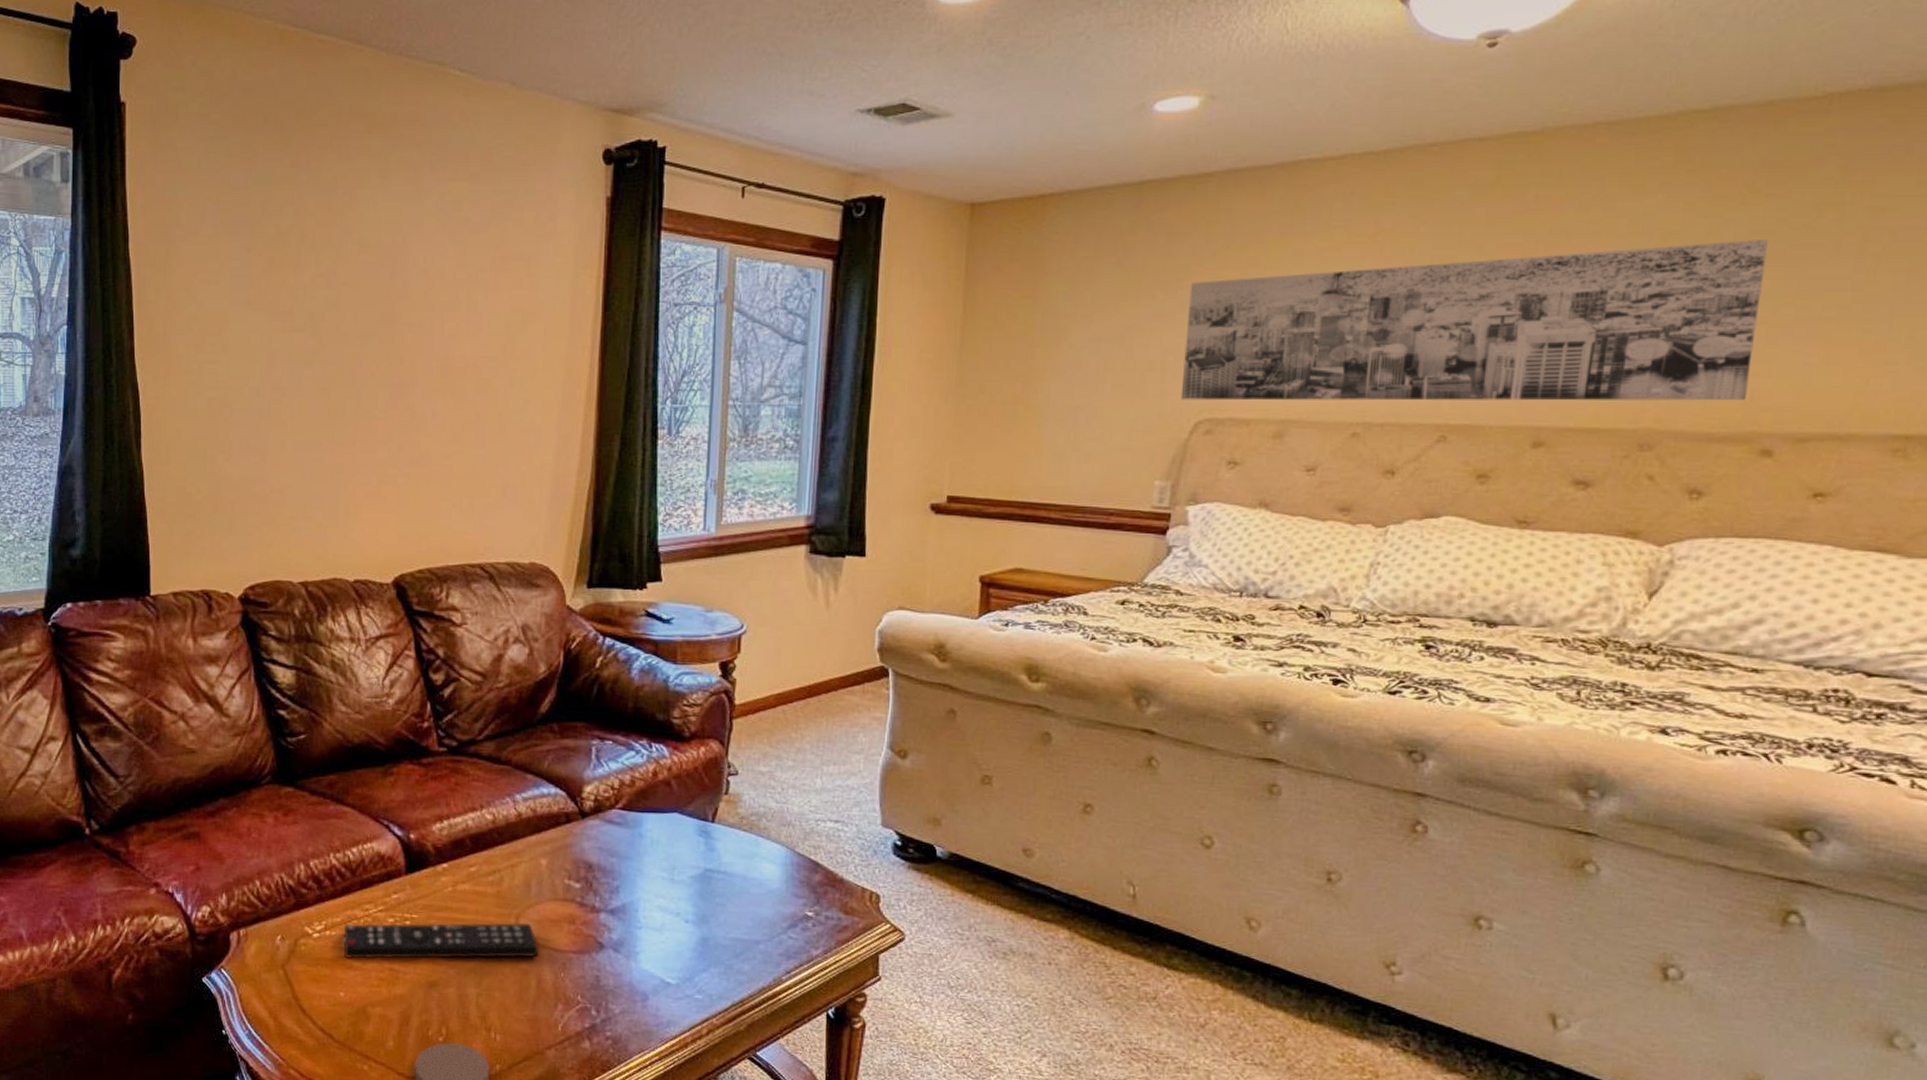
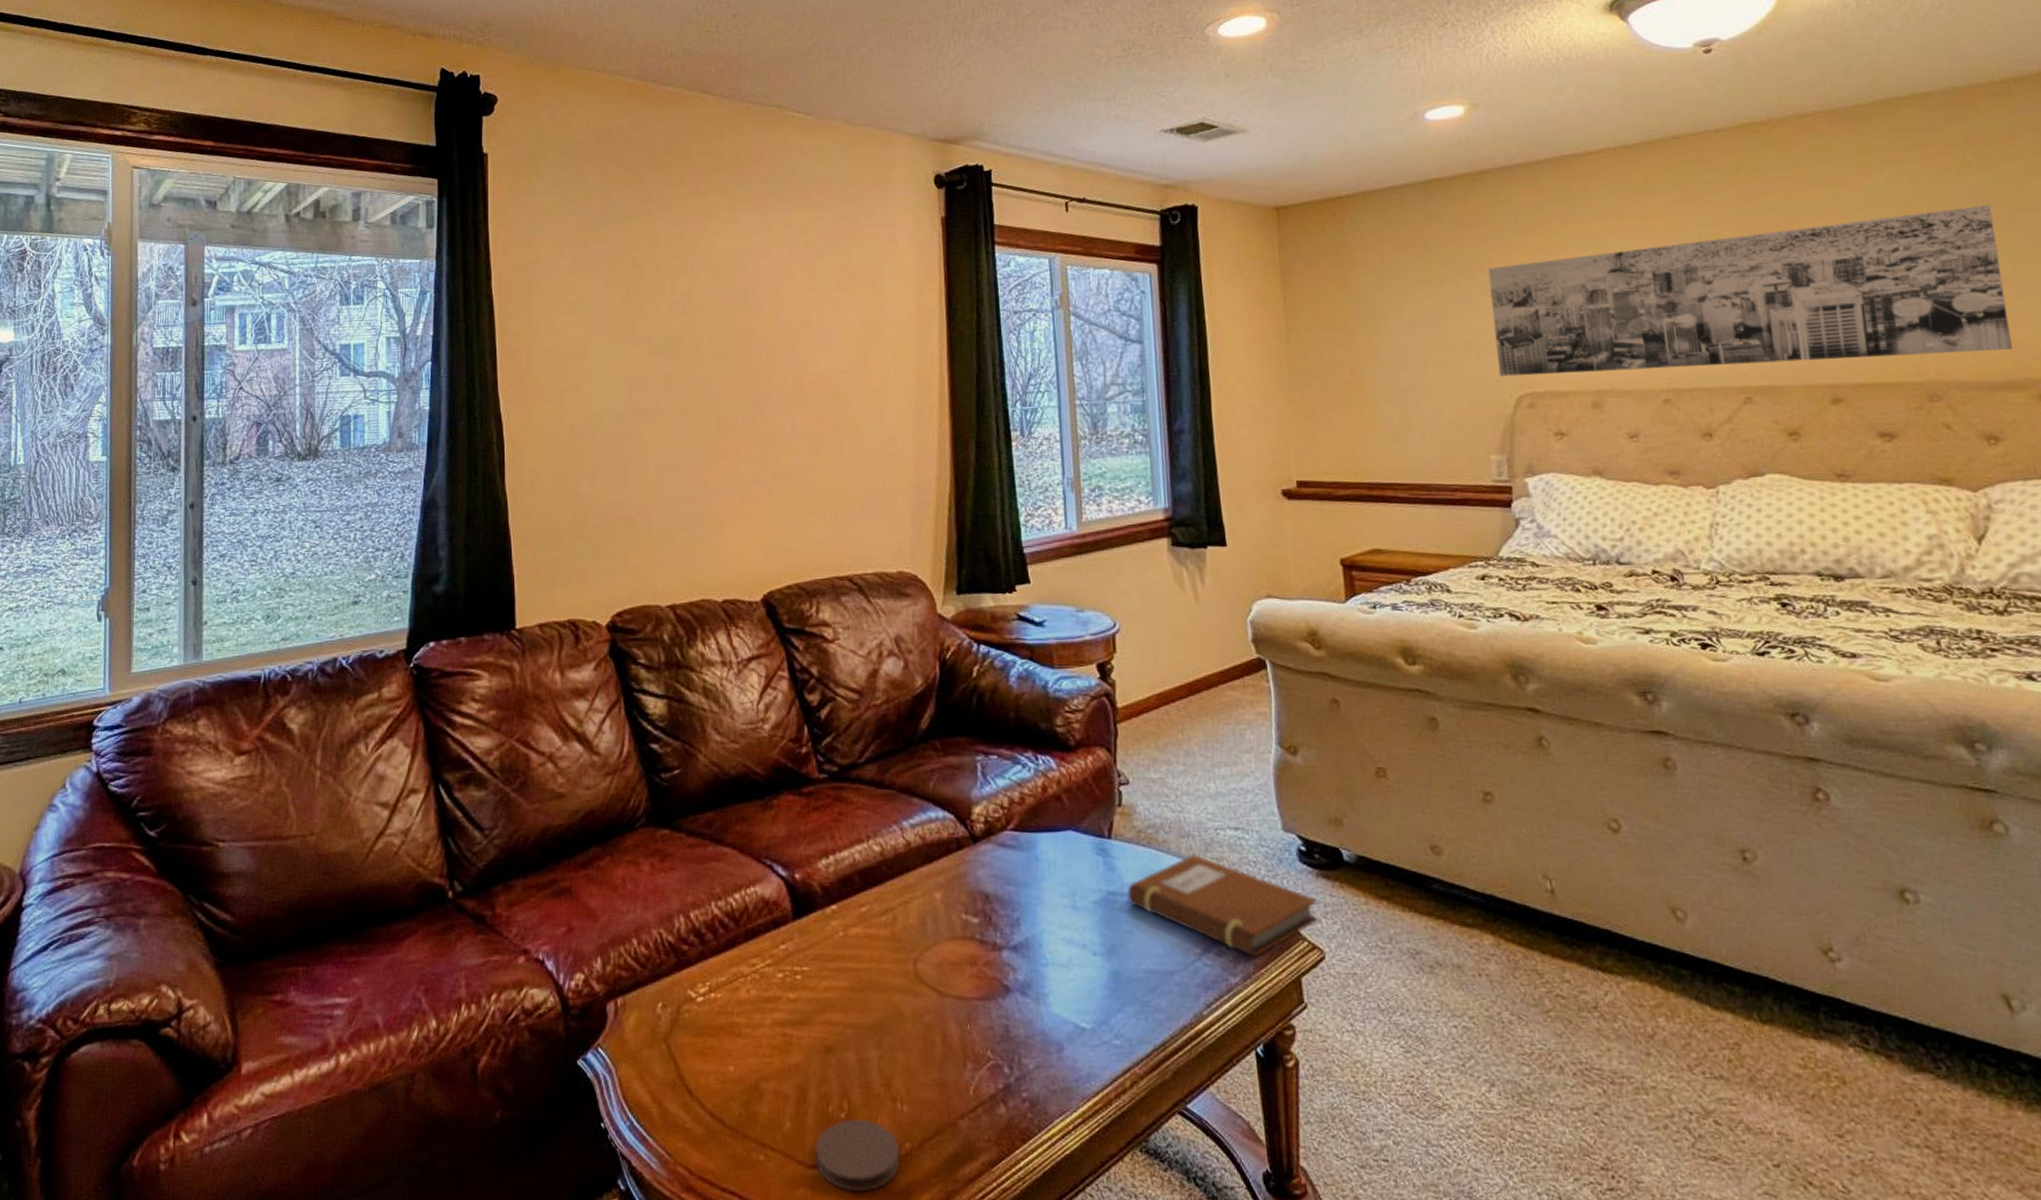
remote control: present [342,922,539,959] -> none [728,968,942,1026]
notebook: none [724,842,905,934] -> present [1127,855,1319,957]

